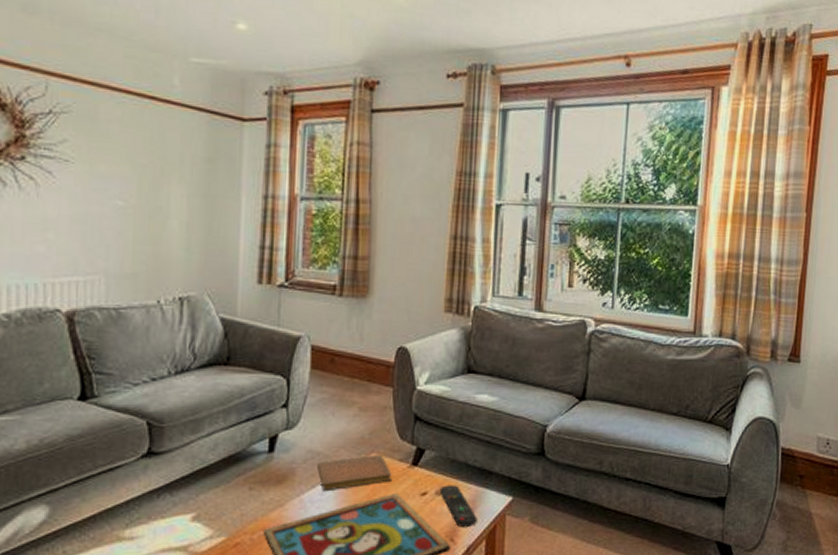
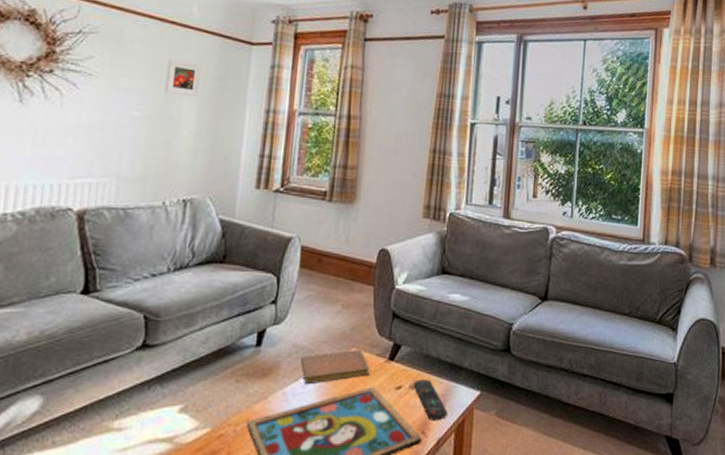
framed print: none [149,140,189,183] -> present [164,59,202,97]

